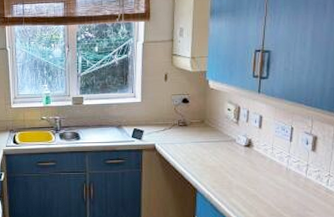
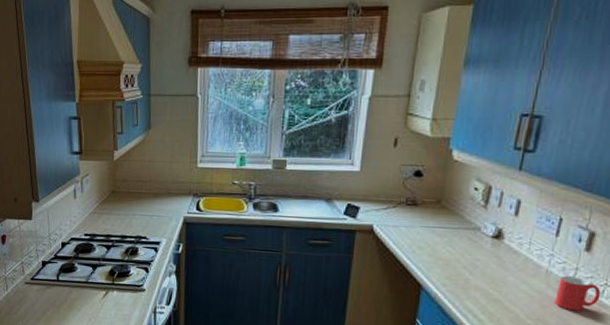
mug: none [295,172,327,198] -> present [554,276,601,311]

